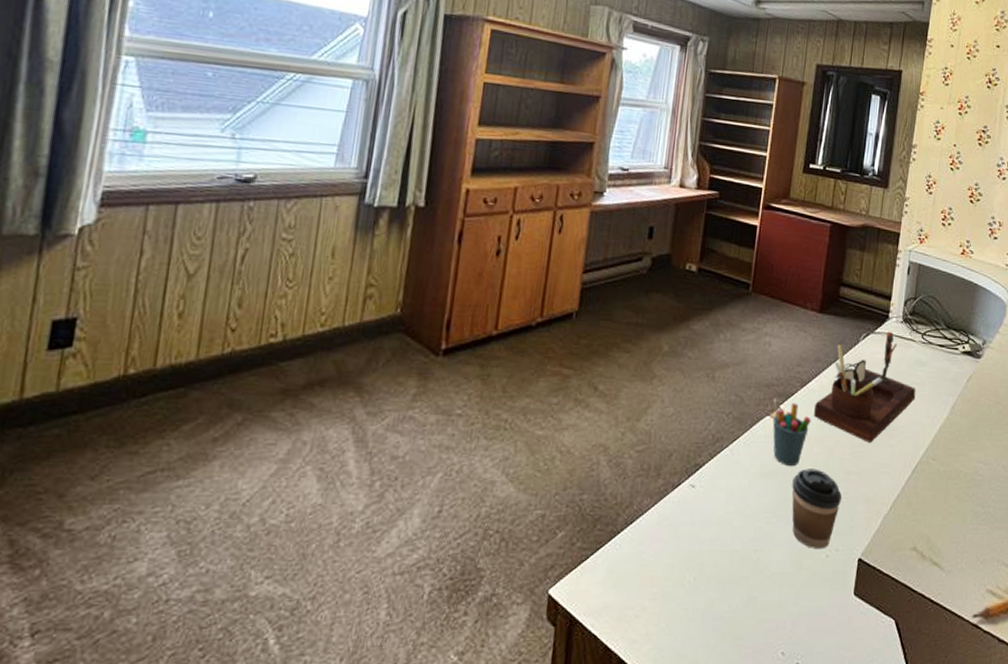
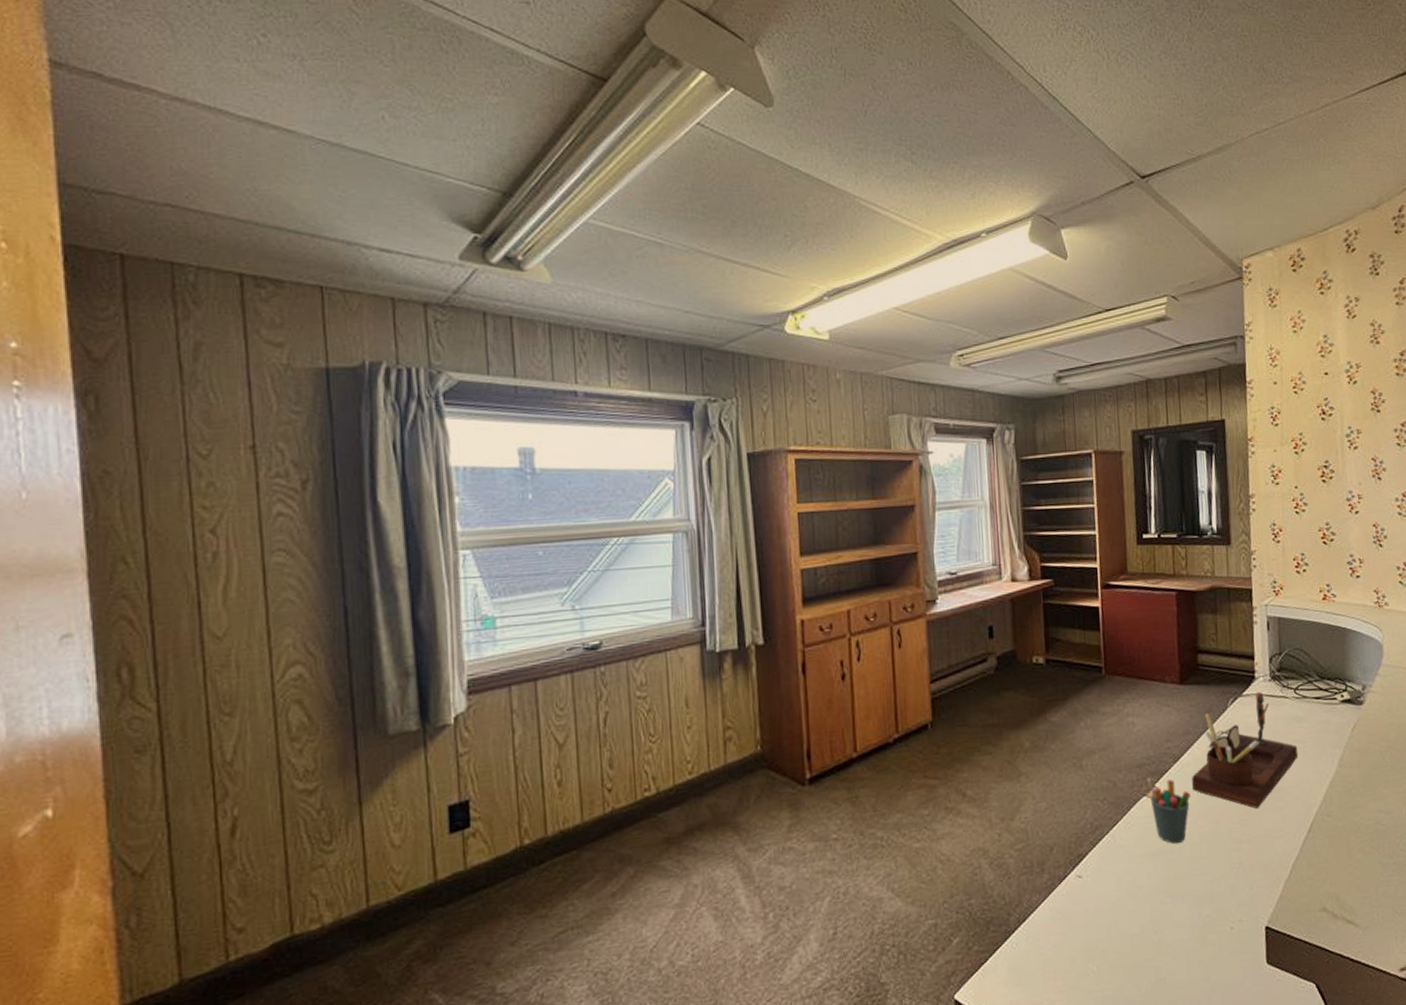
coffee cup: present [792,469,842,550] -> none [1181,842,1237,923]

